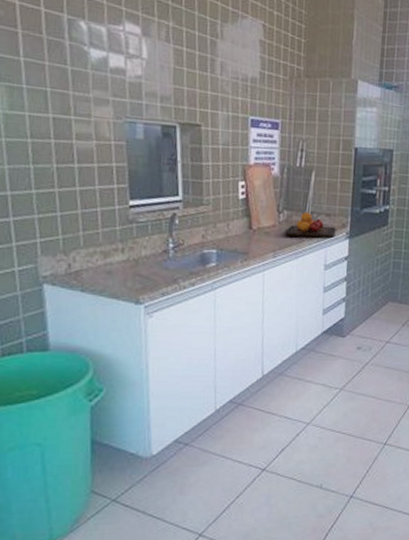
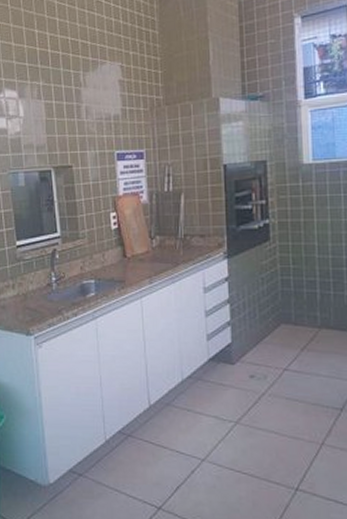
chopping board: present [285,212,336,239] -> none [159,235,212,261]

